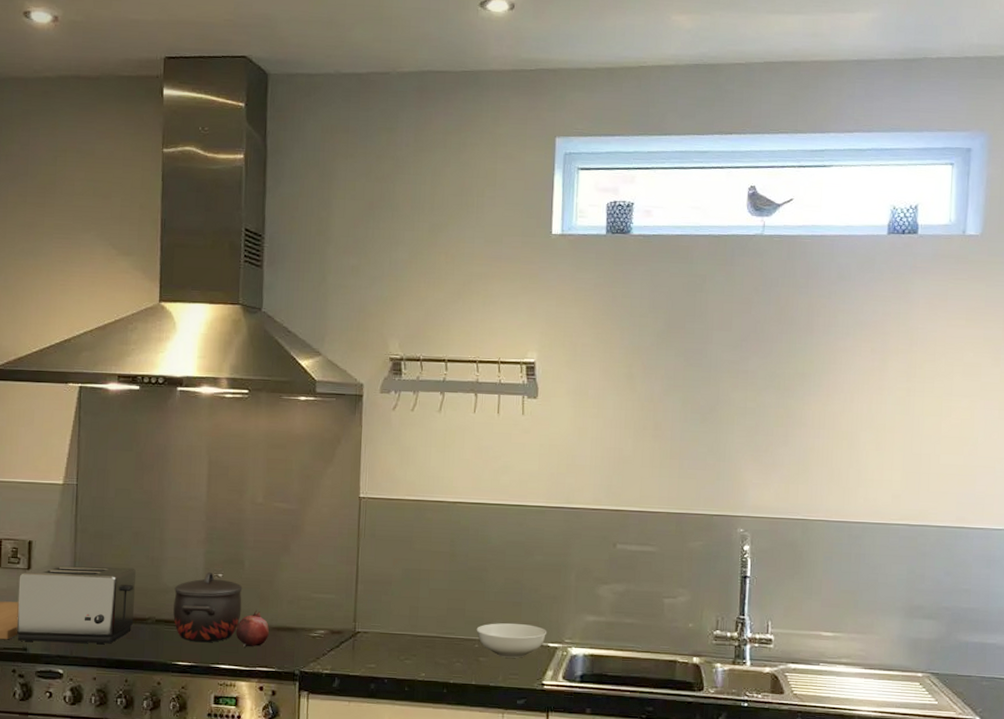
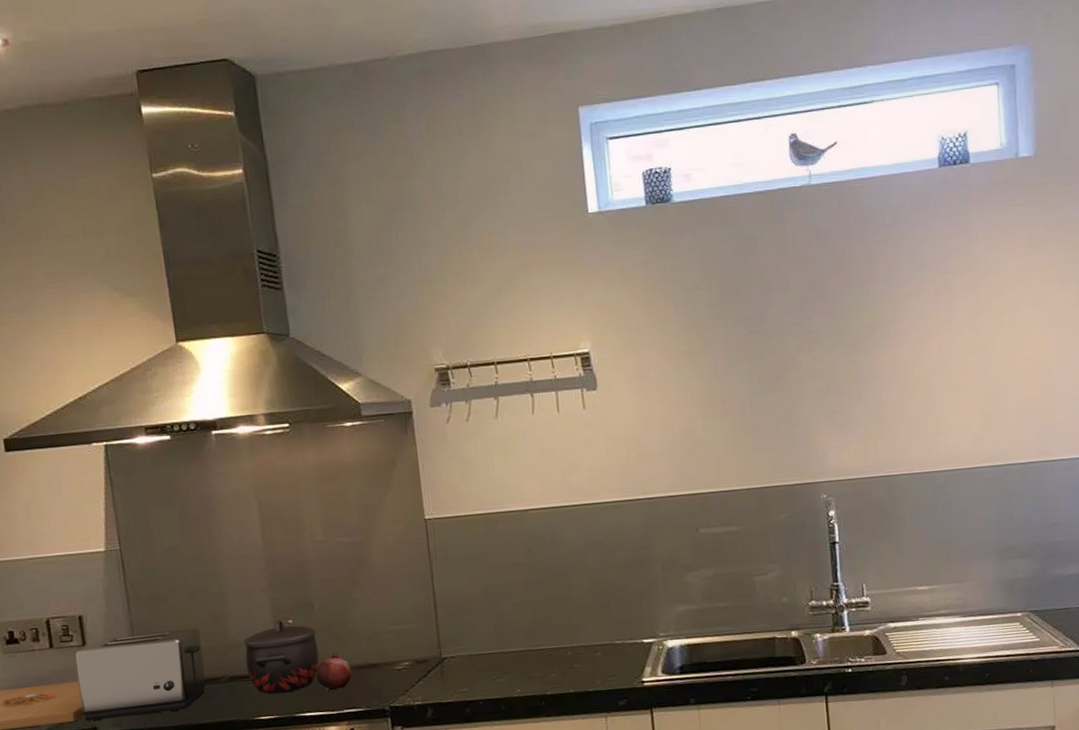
bowl: present [476,623,547,658] -> none [566,623,640,661]

